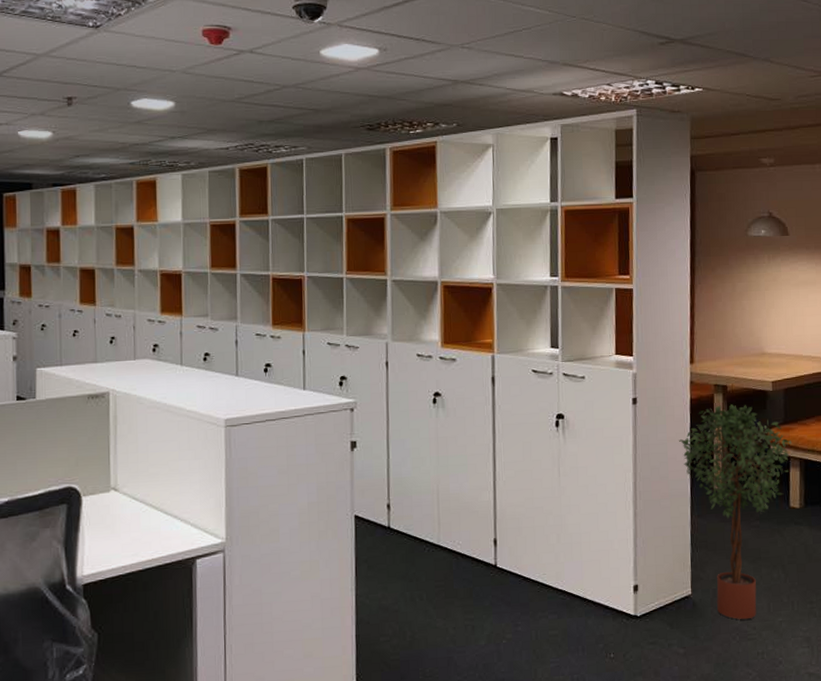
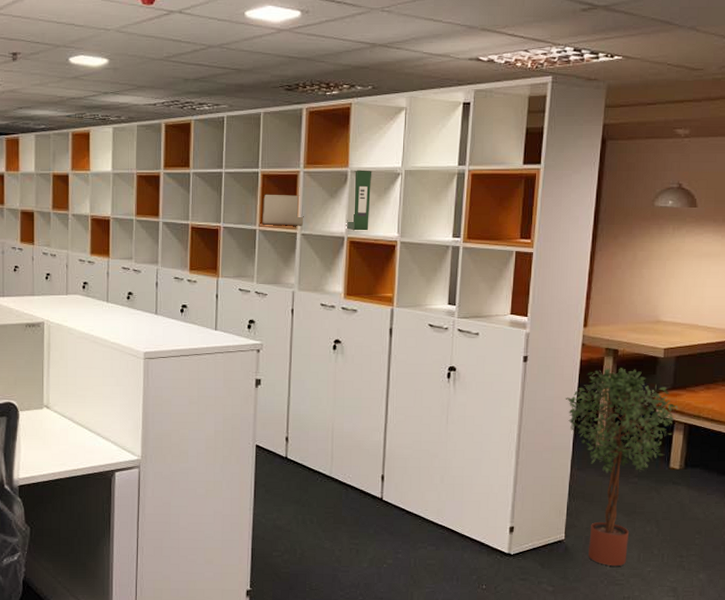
box: none [348,239,394,273] -> present [262,194,304,226]
binder: none [439,211,463,274] -> present [347,171,371,231]

